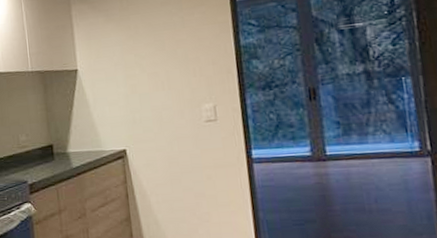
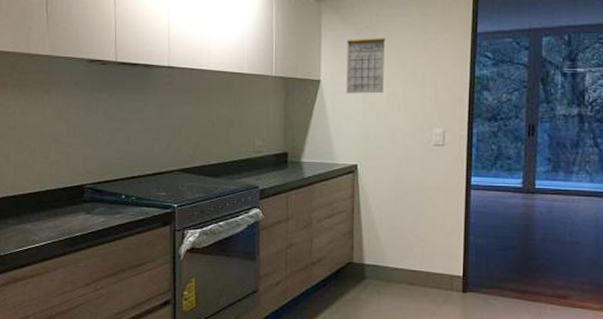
calendar: none [100,11,144,80] -> present [346,26,386,94]

